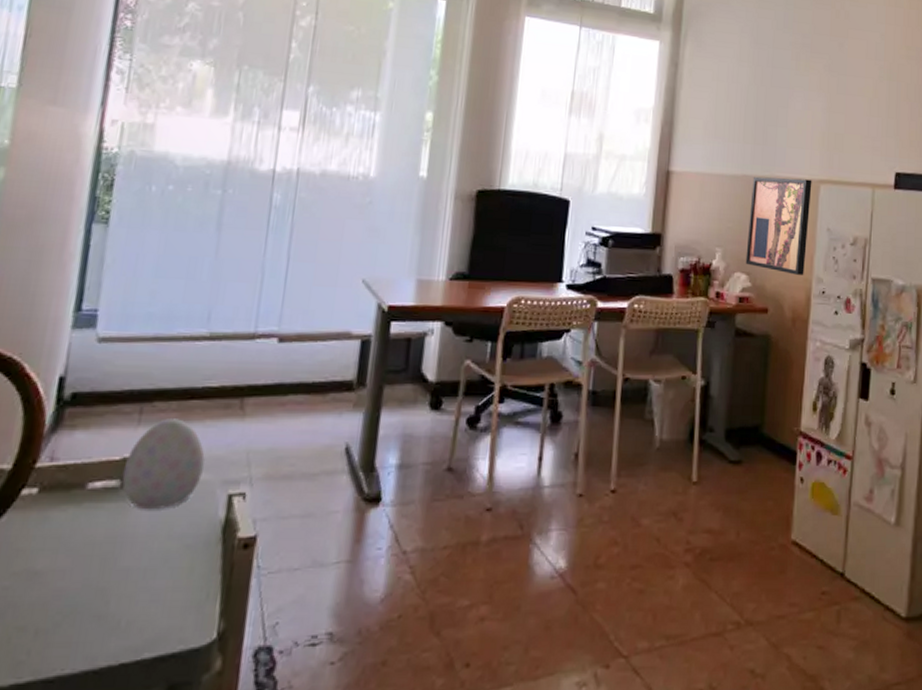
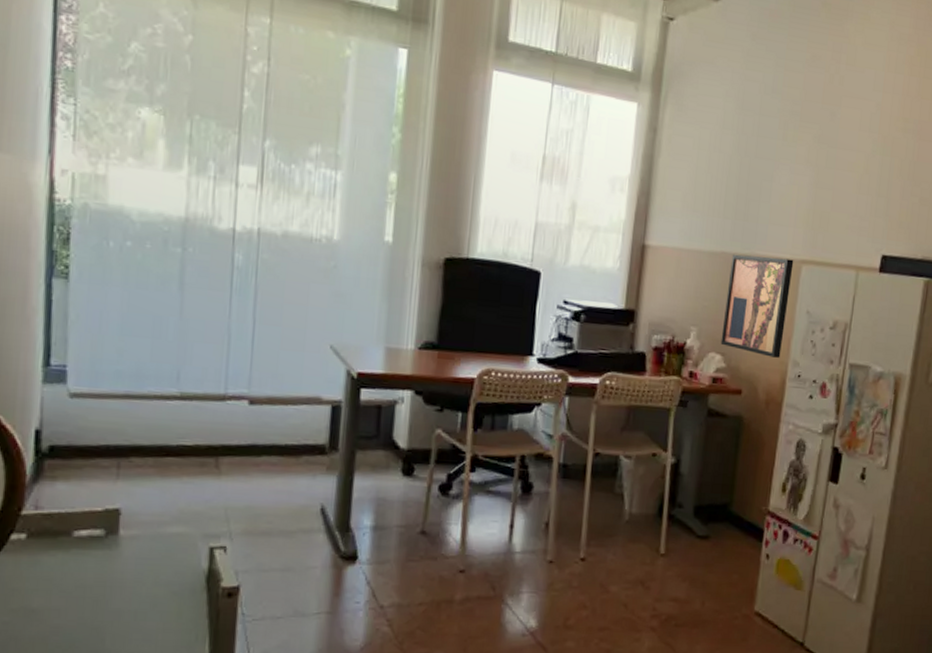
decorative egg: present [122,418,206,510] -> none [106,474,186,559]

